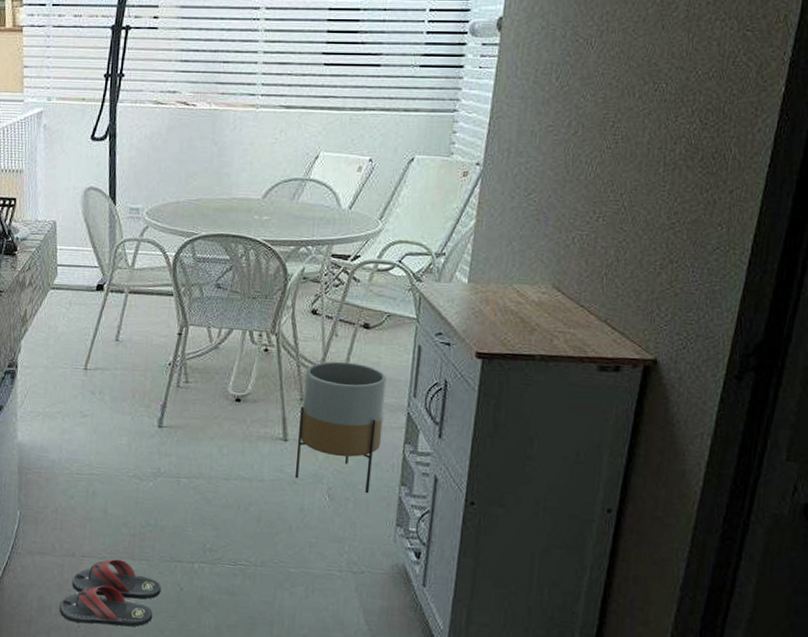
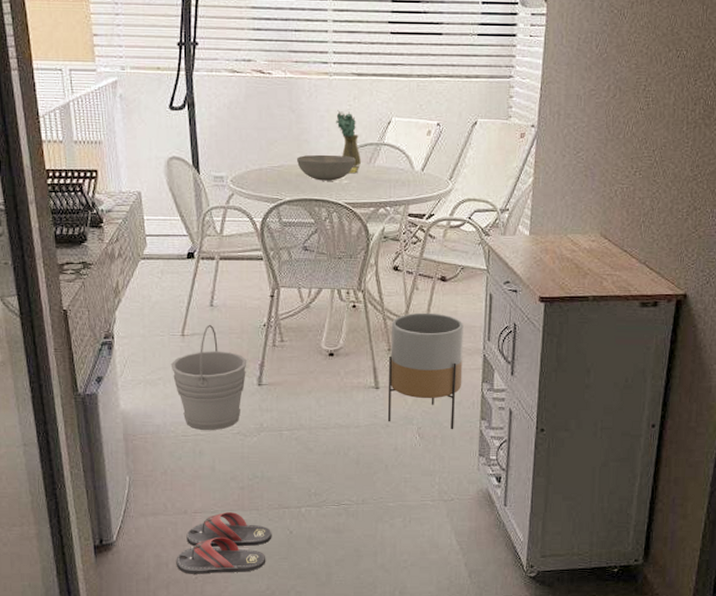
bucket: none [71,359,149,471] -> present [170,324,247,430]
bowl: none [215,188,278,217] -> present [296,154,356,181]
vase: none [260,143,285,210] -> present [336,110,362,174]

